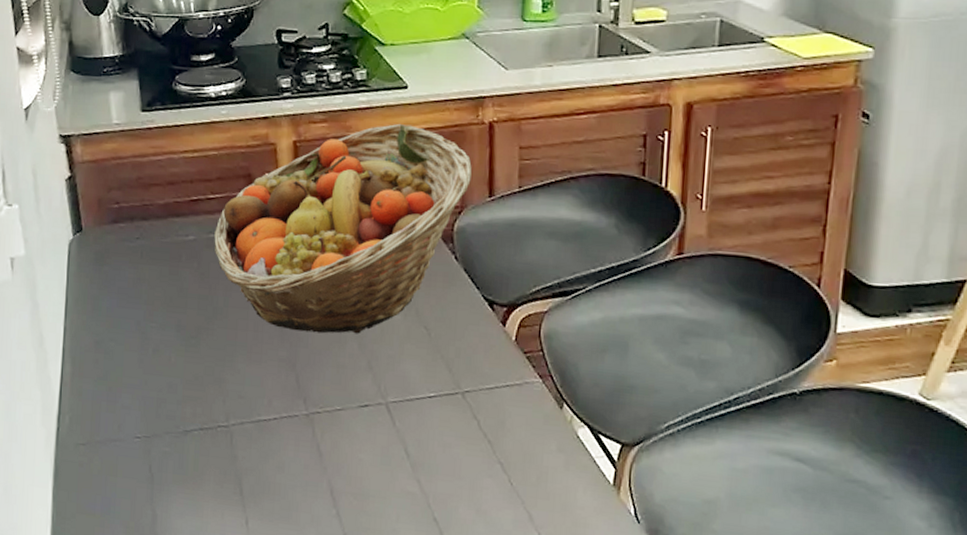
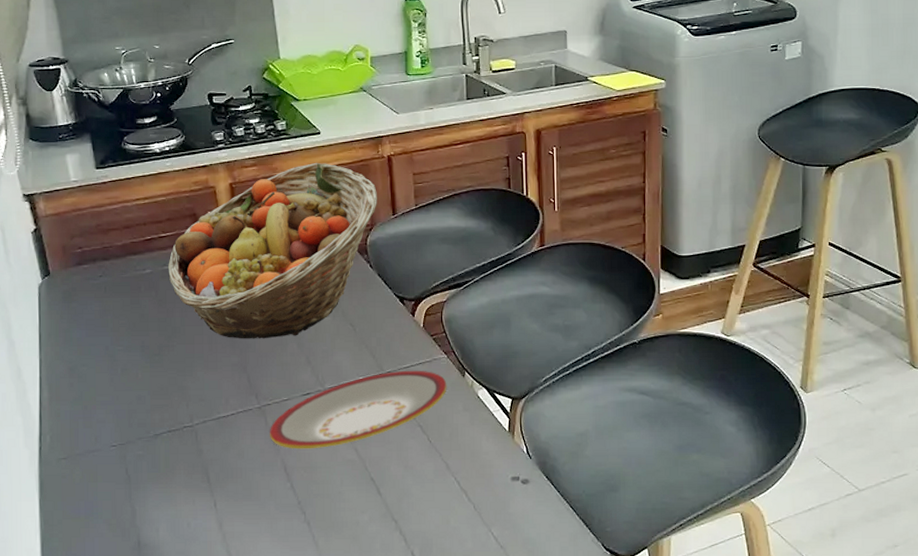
plate: none [316,391,539,473] -> present [270,370,447,449]

